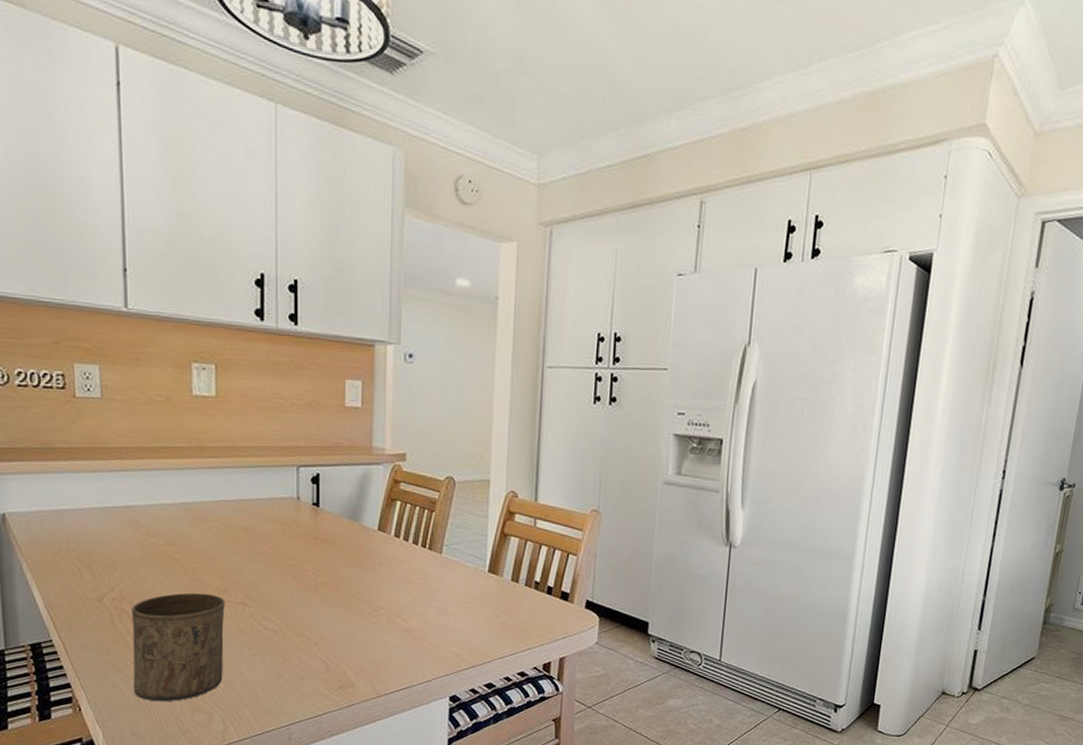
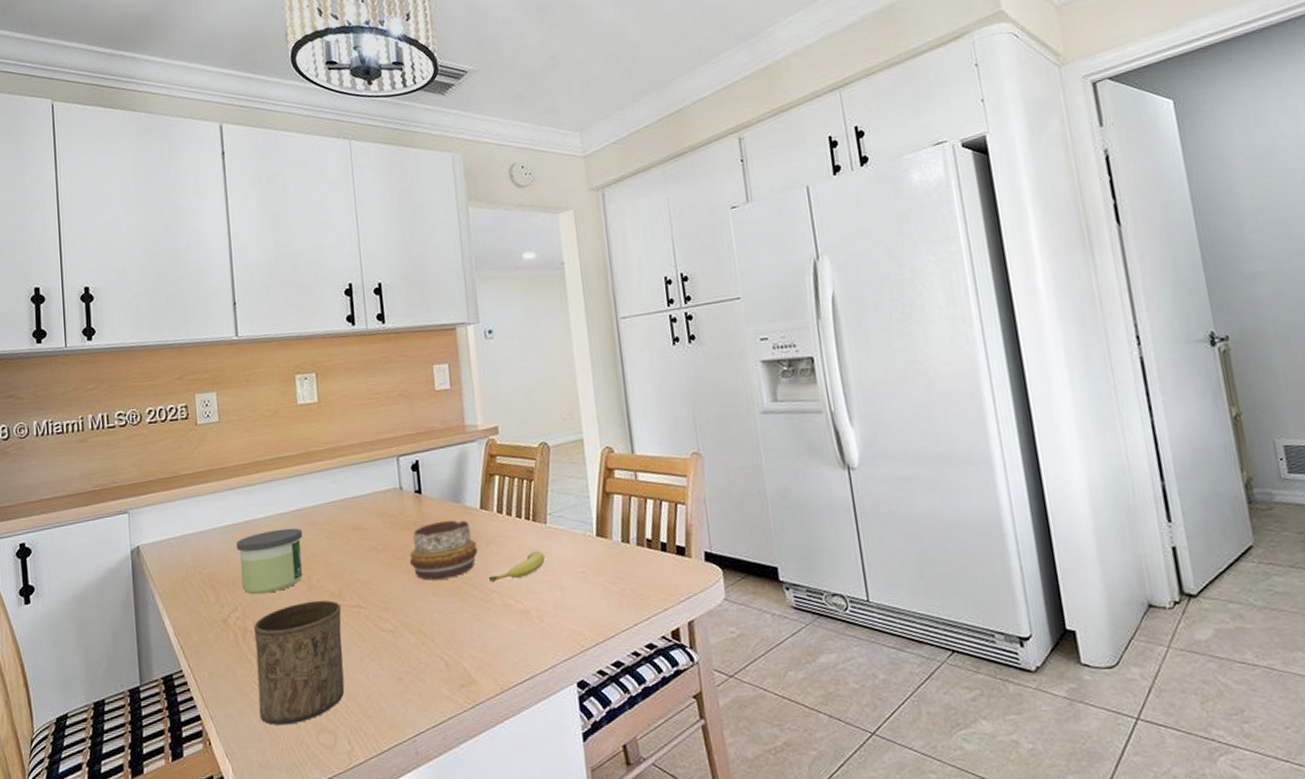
candle: none [115,519,190,580] -> present [236,528,303,595]
decorative bowl: none [301,536,371,591] -> present [409,520,478,581]
fruit: none [378,577,436,601] -> present [488,550,545,583]

